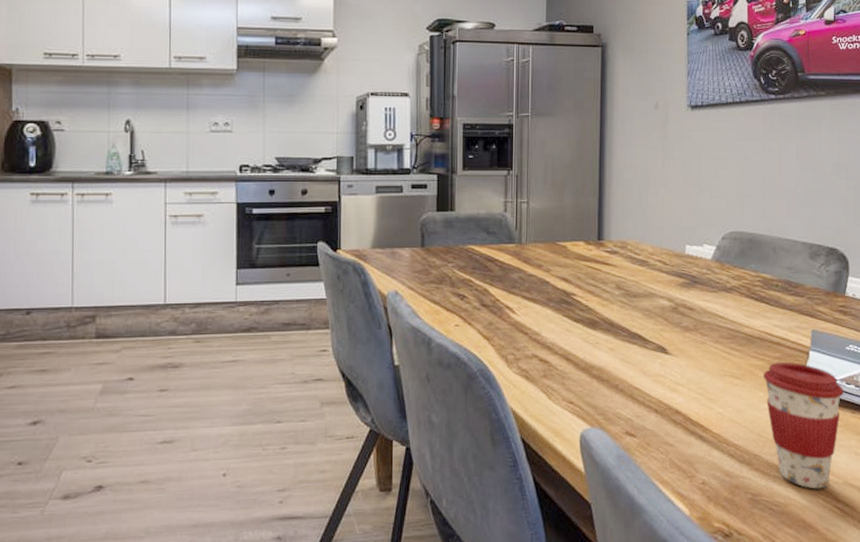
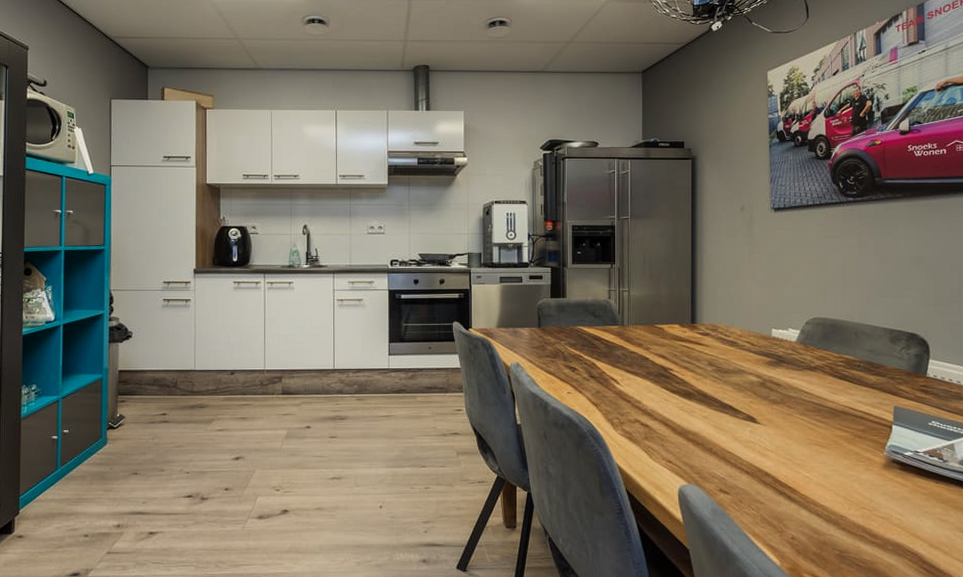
coffee cup: present [762,362,844,489] -> none [847,434,928,550]

